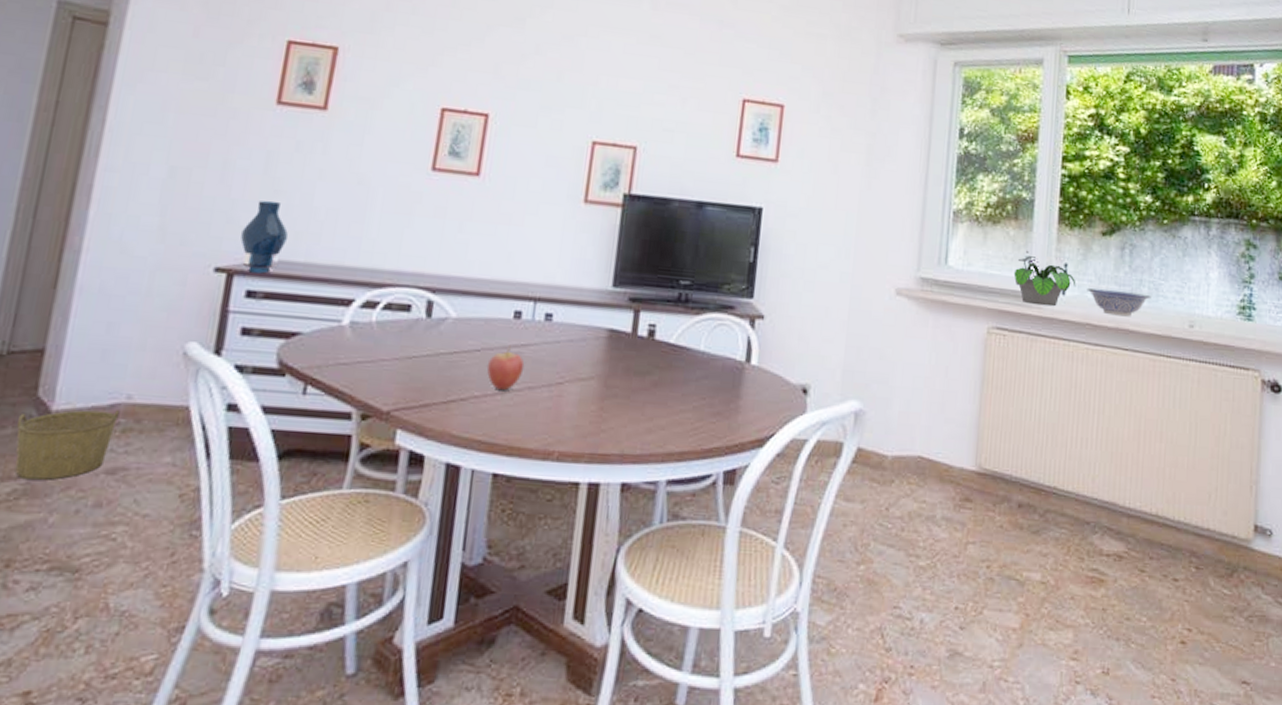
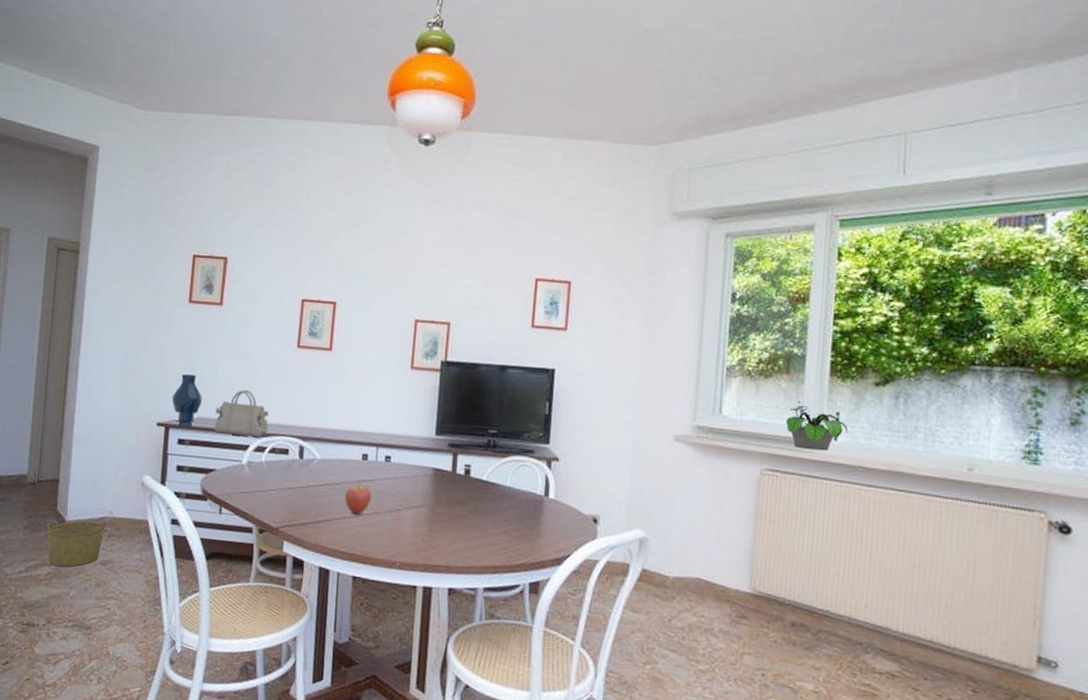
shoulder bag: none [303,224,386,288] -> present [214,390,269,437]
decorative bowl: present [1087,288,1151,317] -> none [859,434,927,461]

